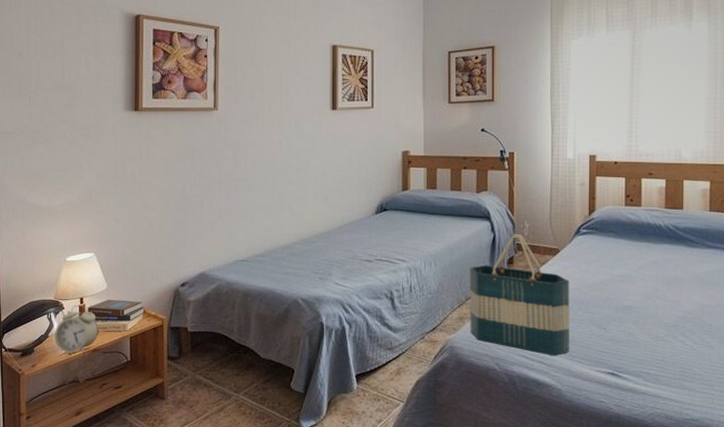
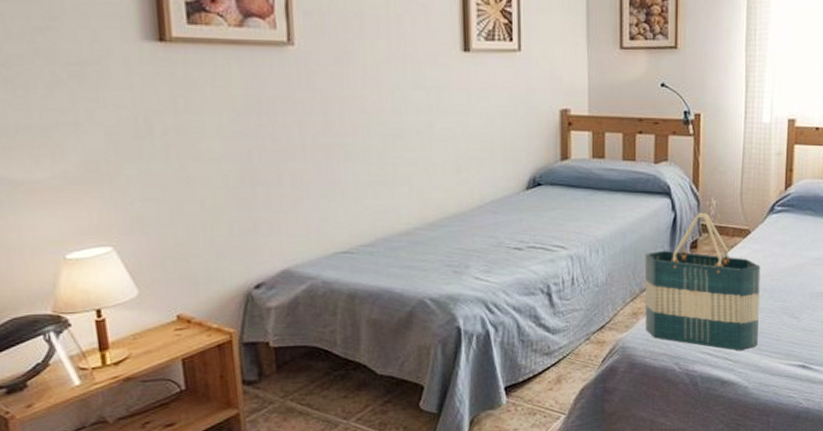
alarm clock: present [54,305,99,353] -> none [58,319,132,385]
books: present [87,300,145,332] -> none [109,310,202,355]

